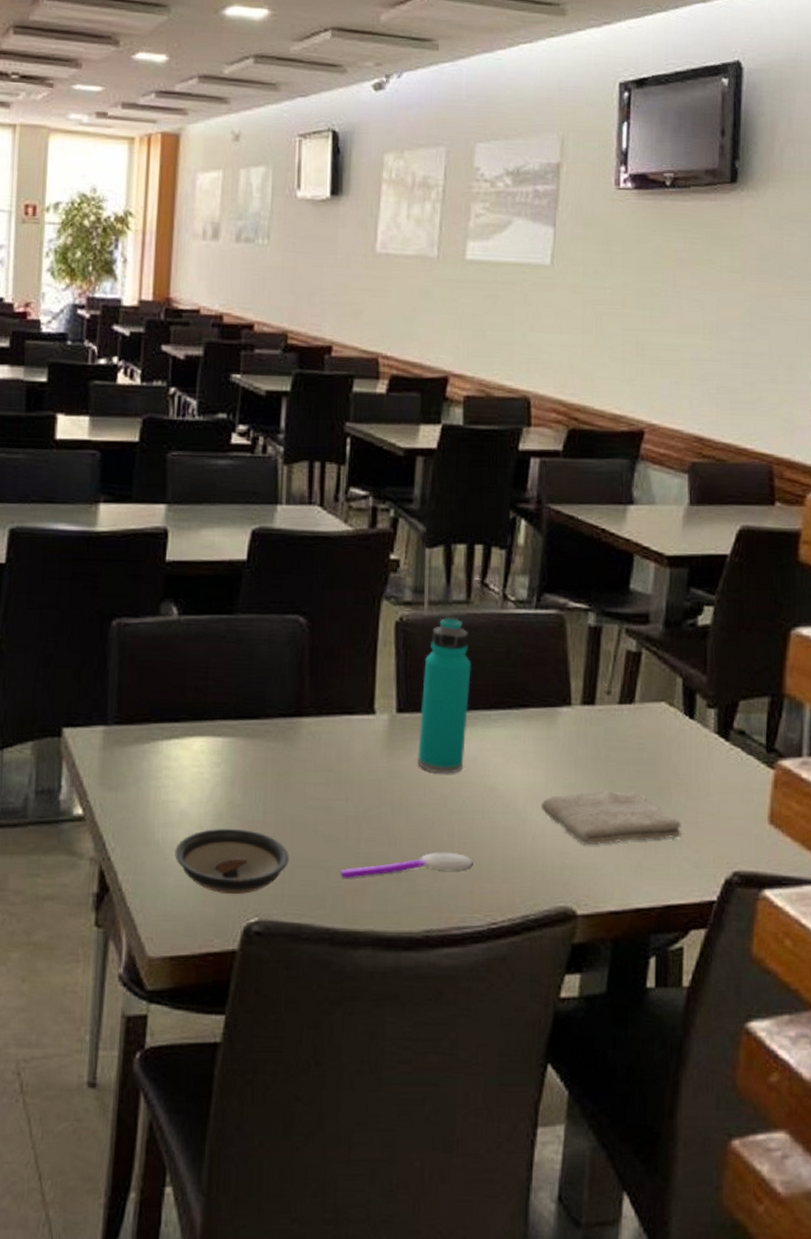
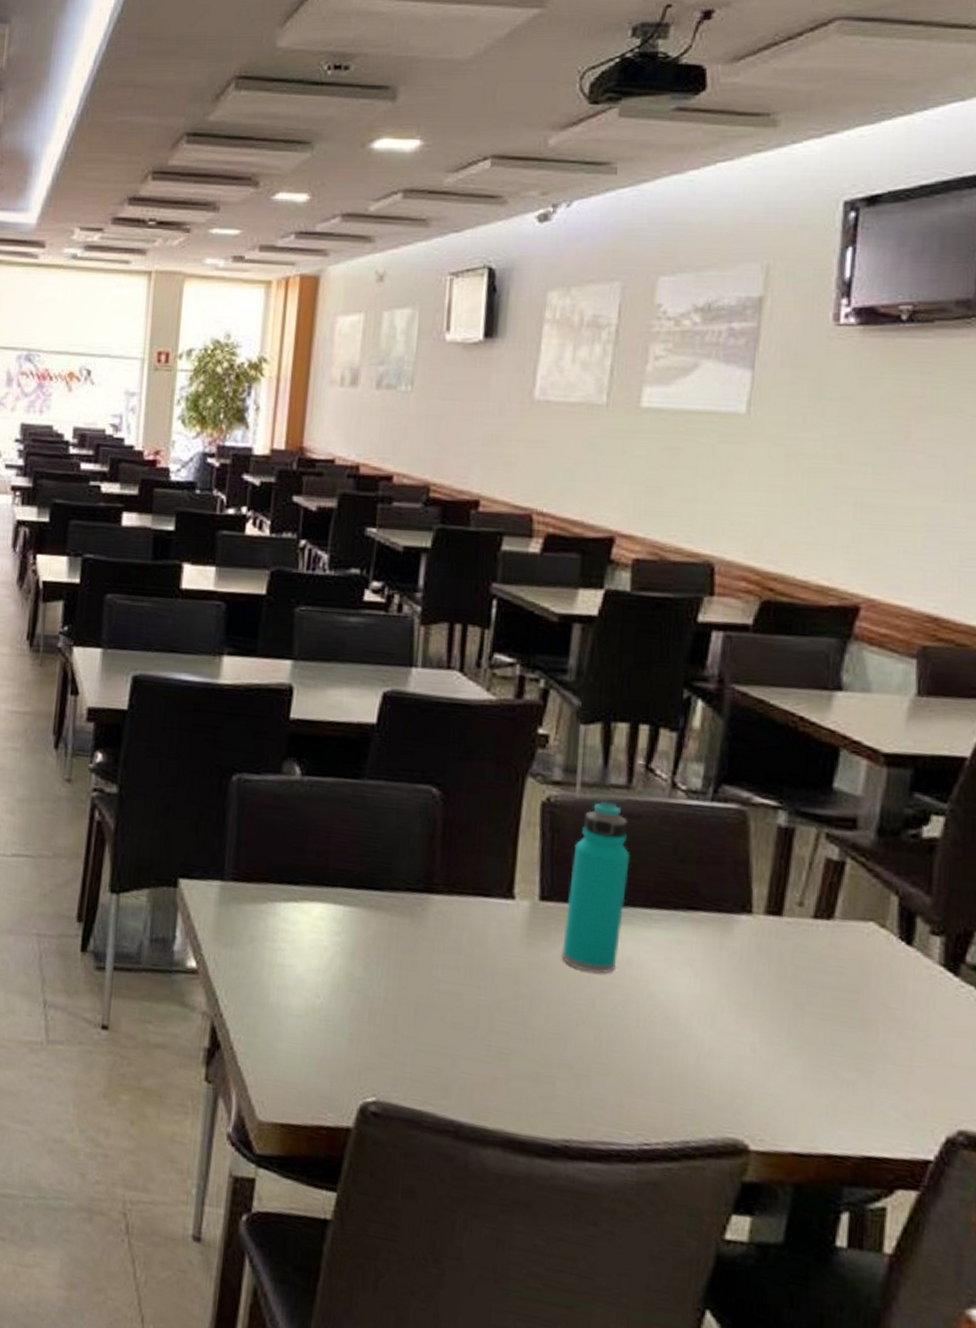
saucer: present [175,828,290,895] -> none [289,999,413,1071]
spoon: present [340,852,473,878] -> none [468,1056,624,1080]
washcloth: present [541,790,681,845] -> none [709,1012,890,1082]

